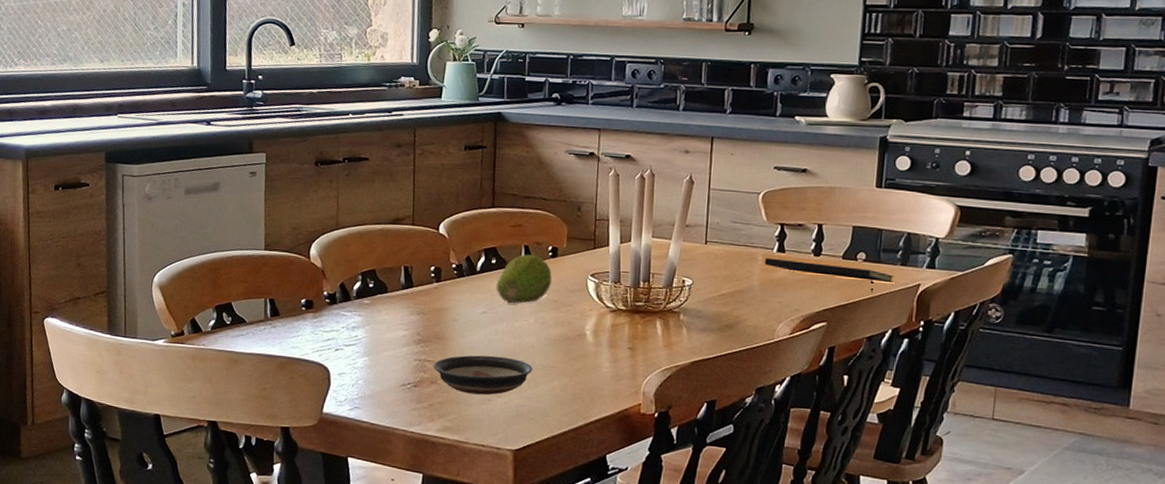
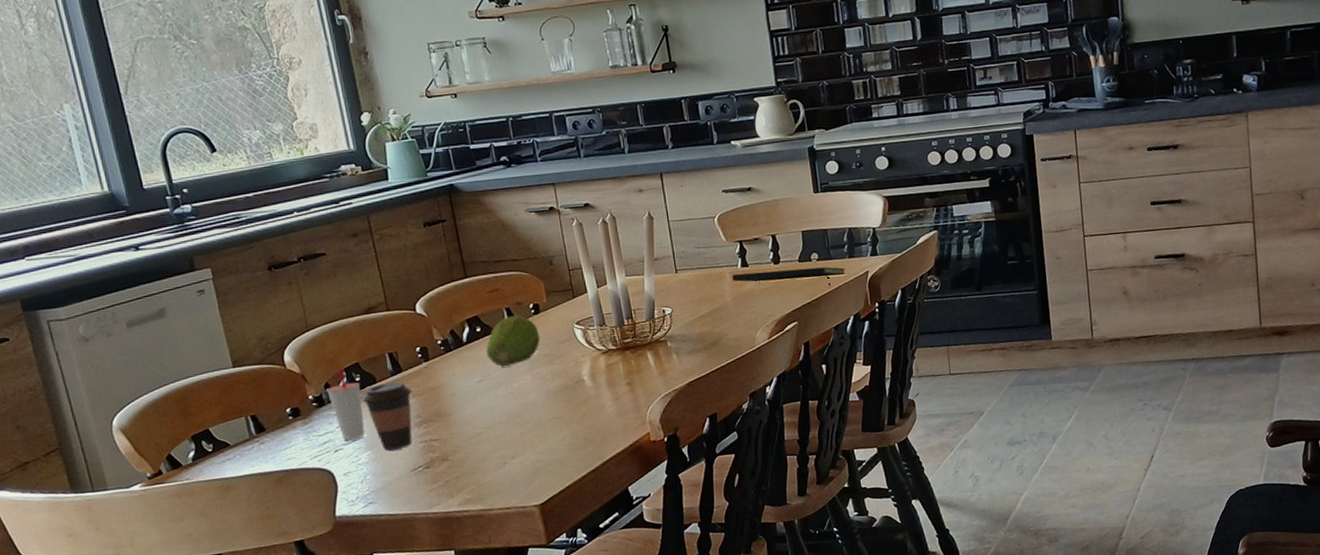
cup: none [340,272,373,343] -> present [326,369,365,441]
coffee cup: none [370,294,418,362] -> present [361,381,412,451]
saucer: present [434,355,533,395] -> none [441,418,541,463]

